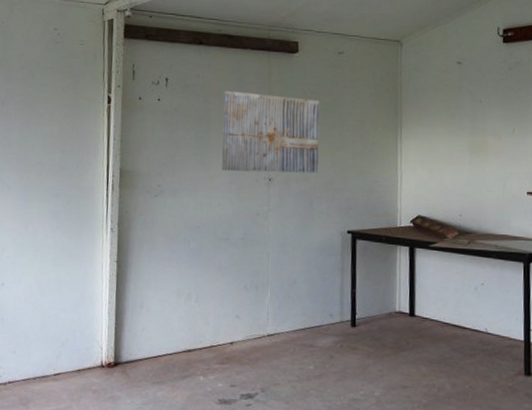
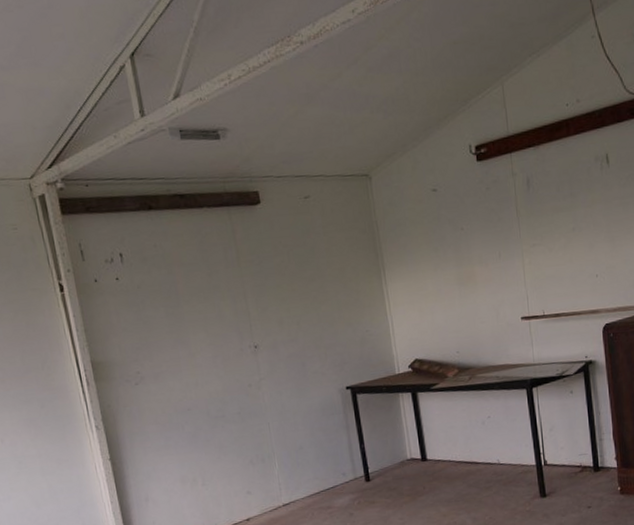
wall art: present [222,90,320,174] -> none [187,253,305,346]

